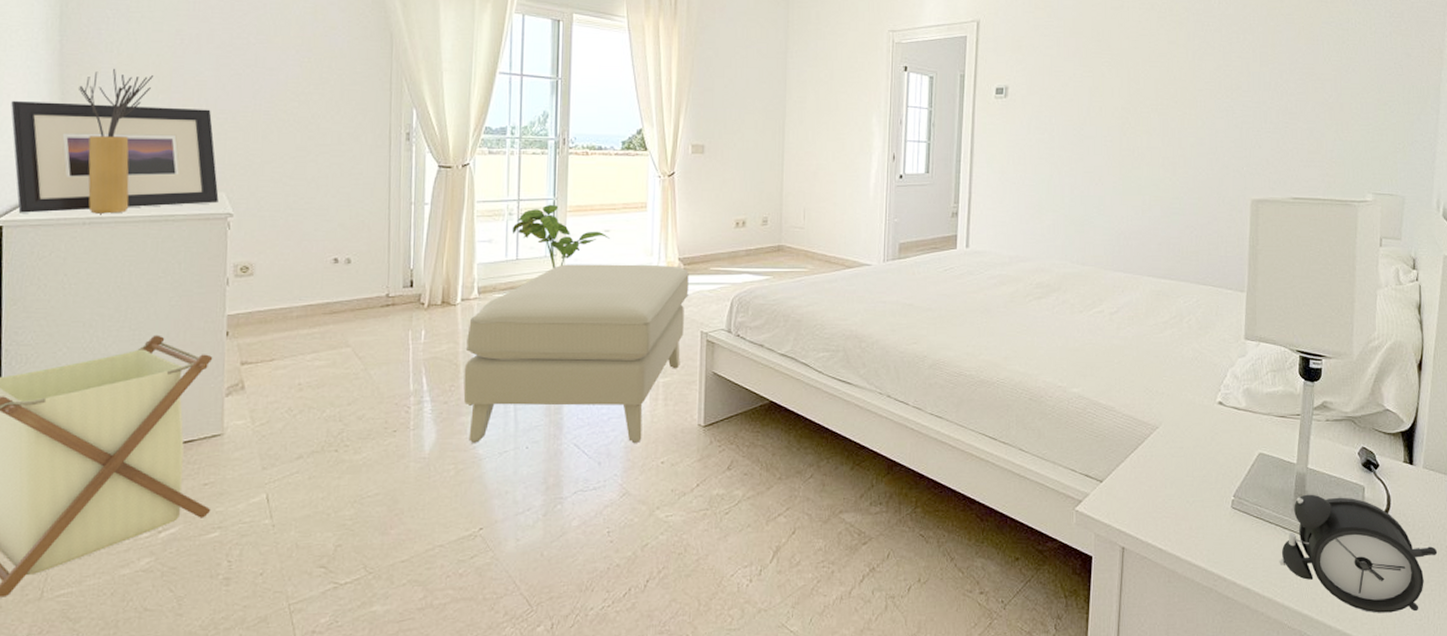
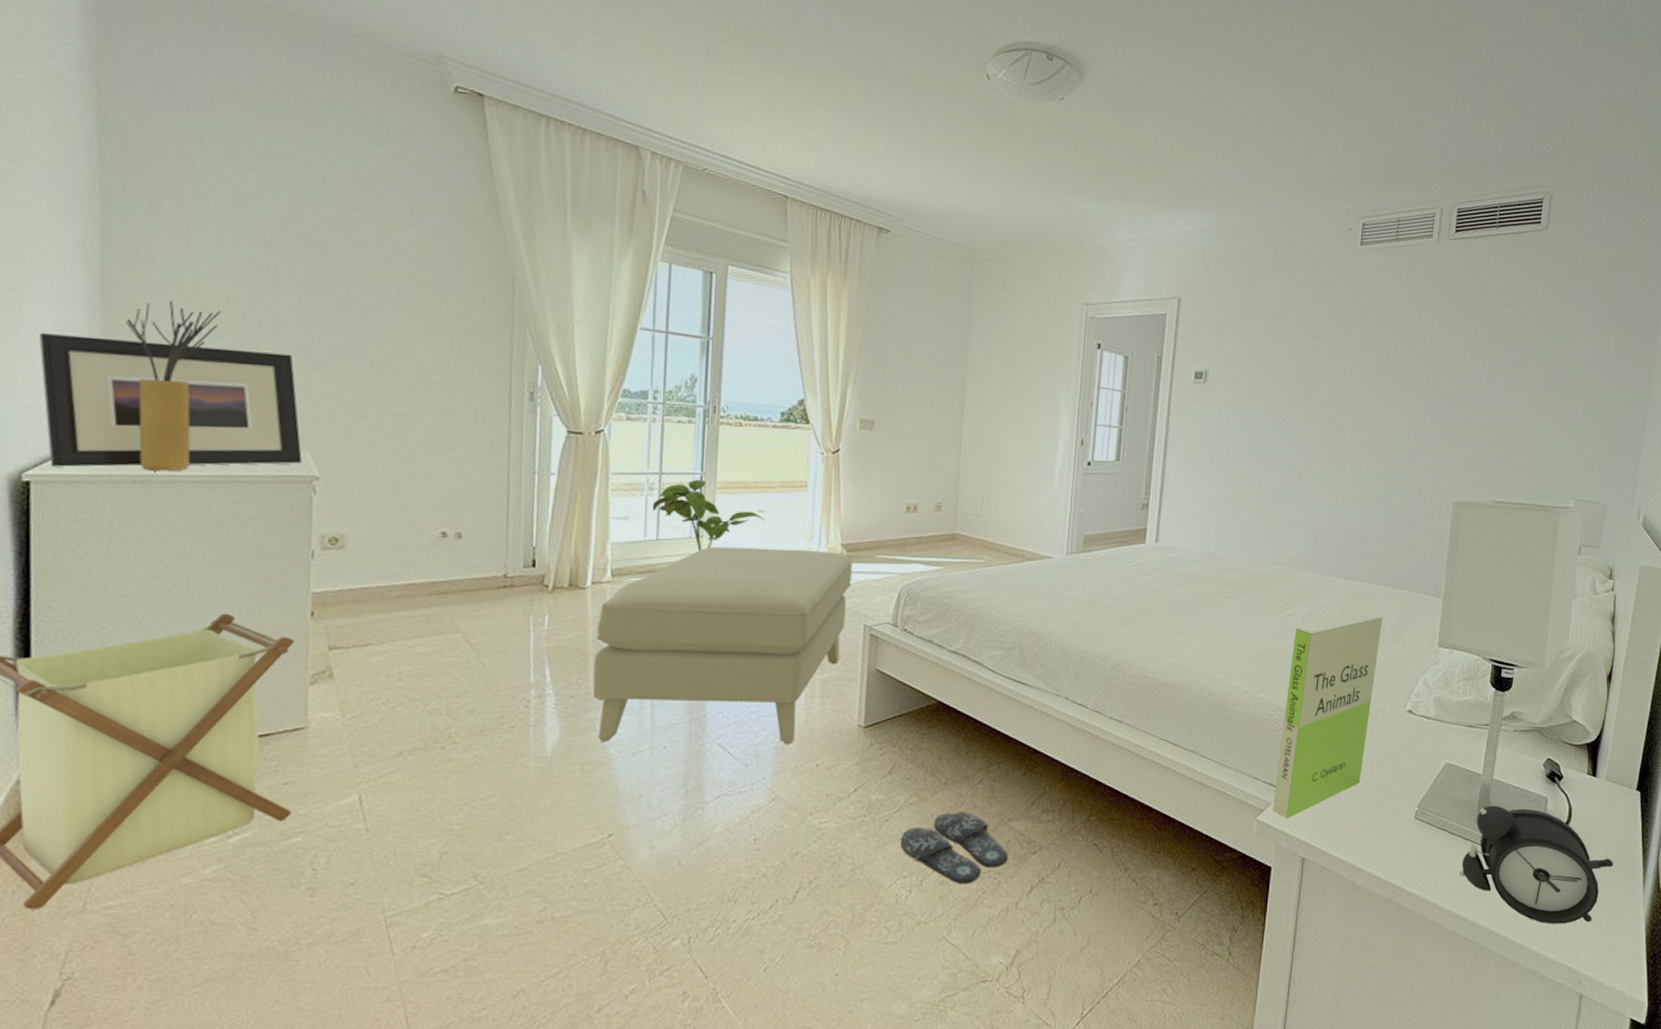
slippers: none [741,504,840,573] -> present [901,811,1008,883]
book: none [1090,309,1188,510] -> present [1273,613,1383,819]

